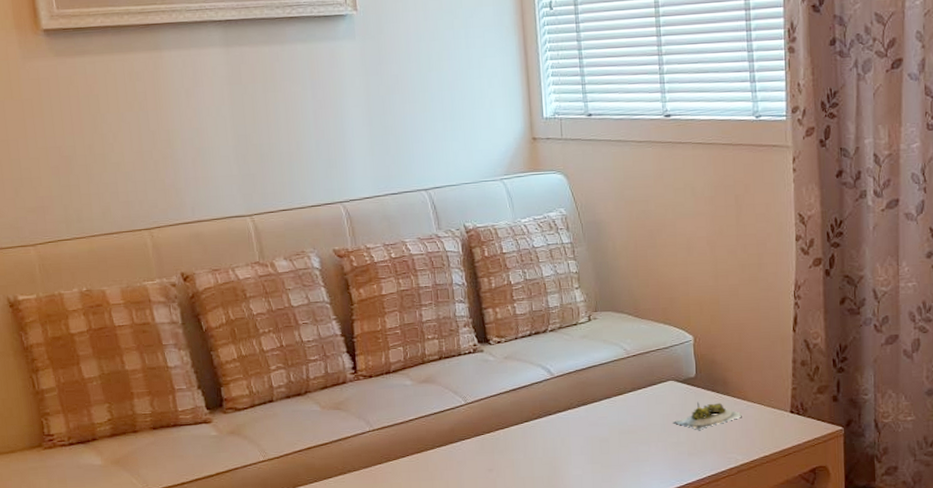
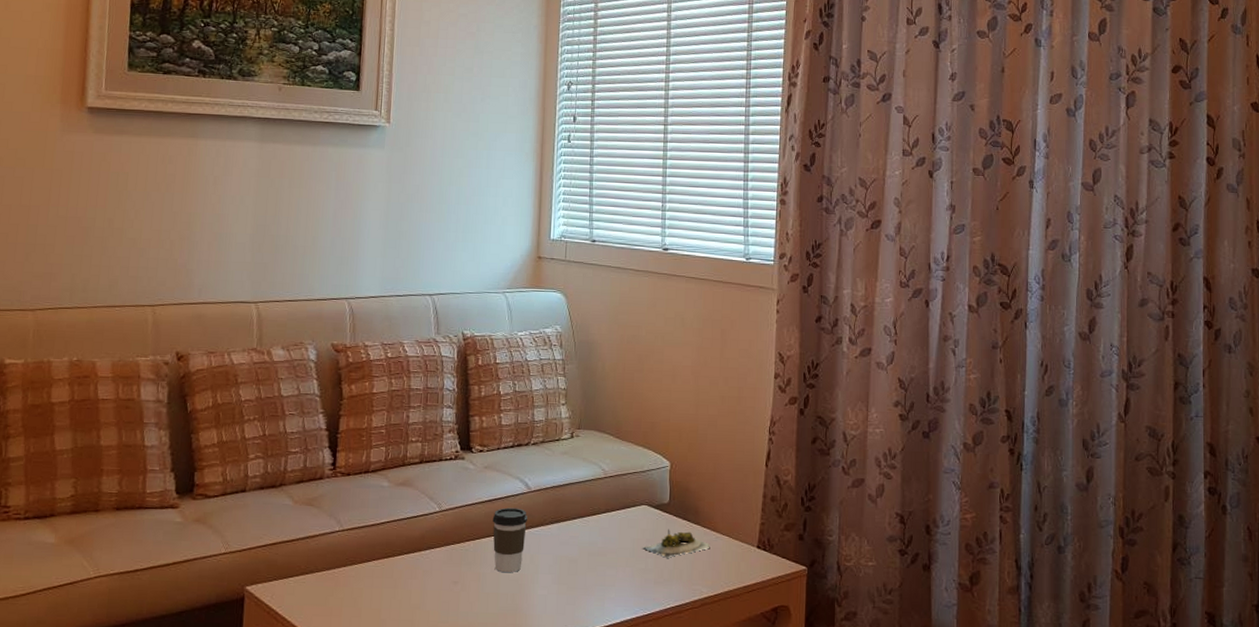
coffee cup: none [519,394,554,457] -> present [492,507,527,573]

